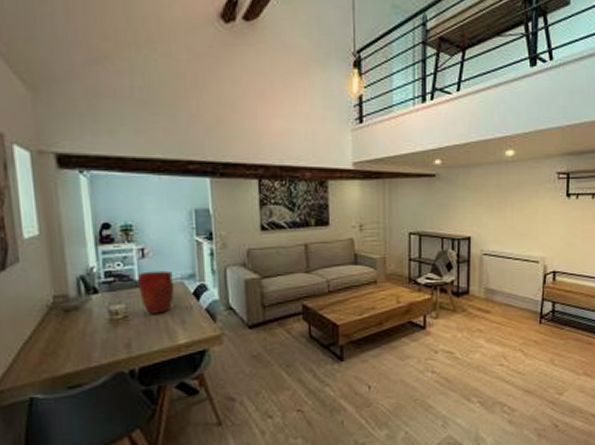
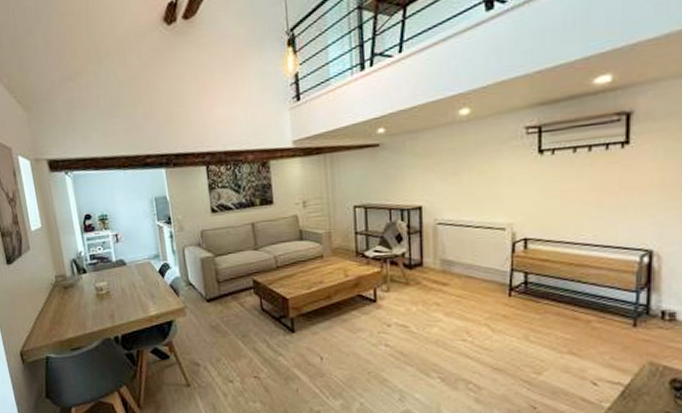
vase: present [137,270,175,314] -> none [115,252,144,290]

